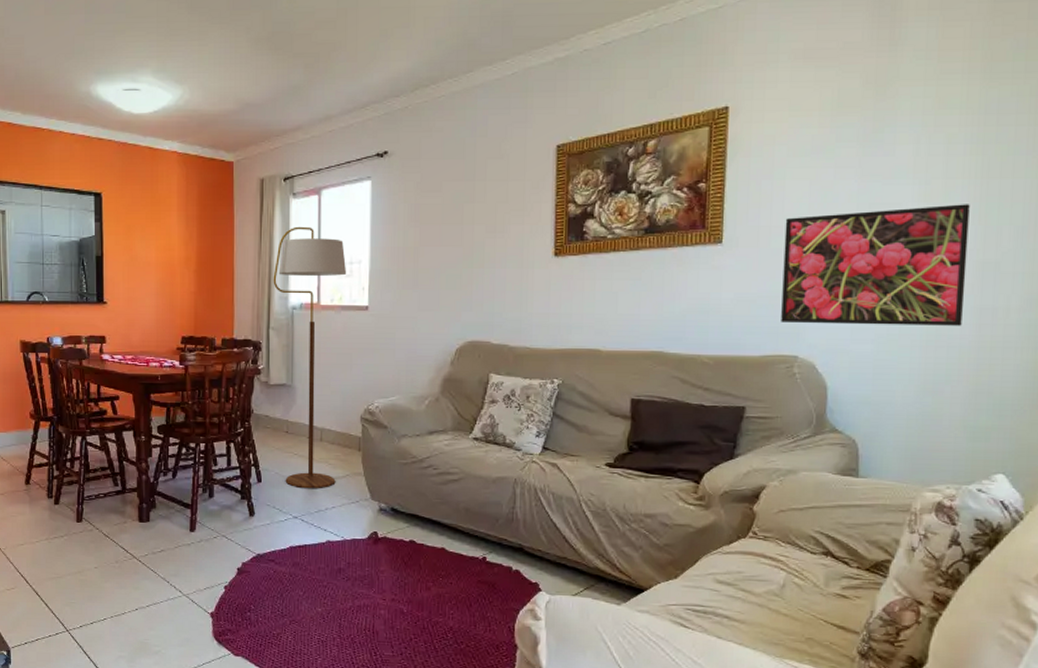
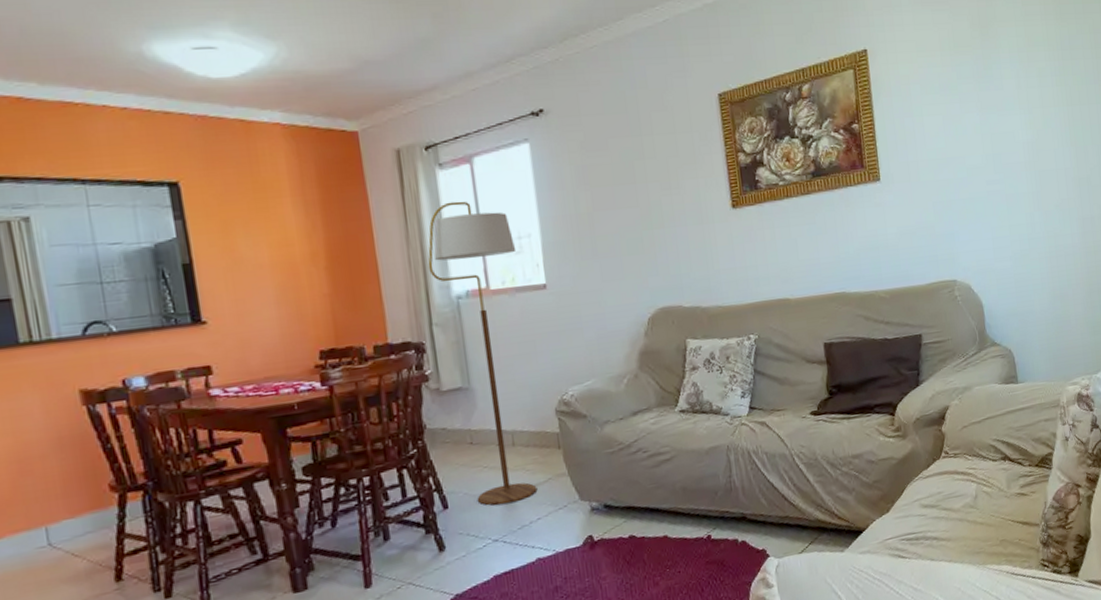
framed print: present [781,204,970,326] -> none [928,129,1072,250]

